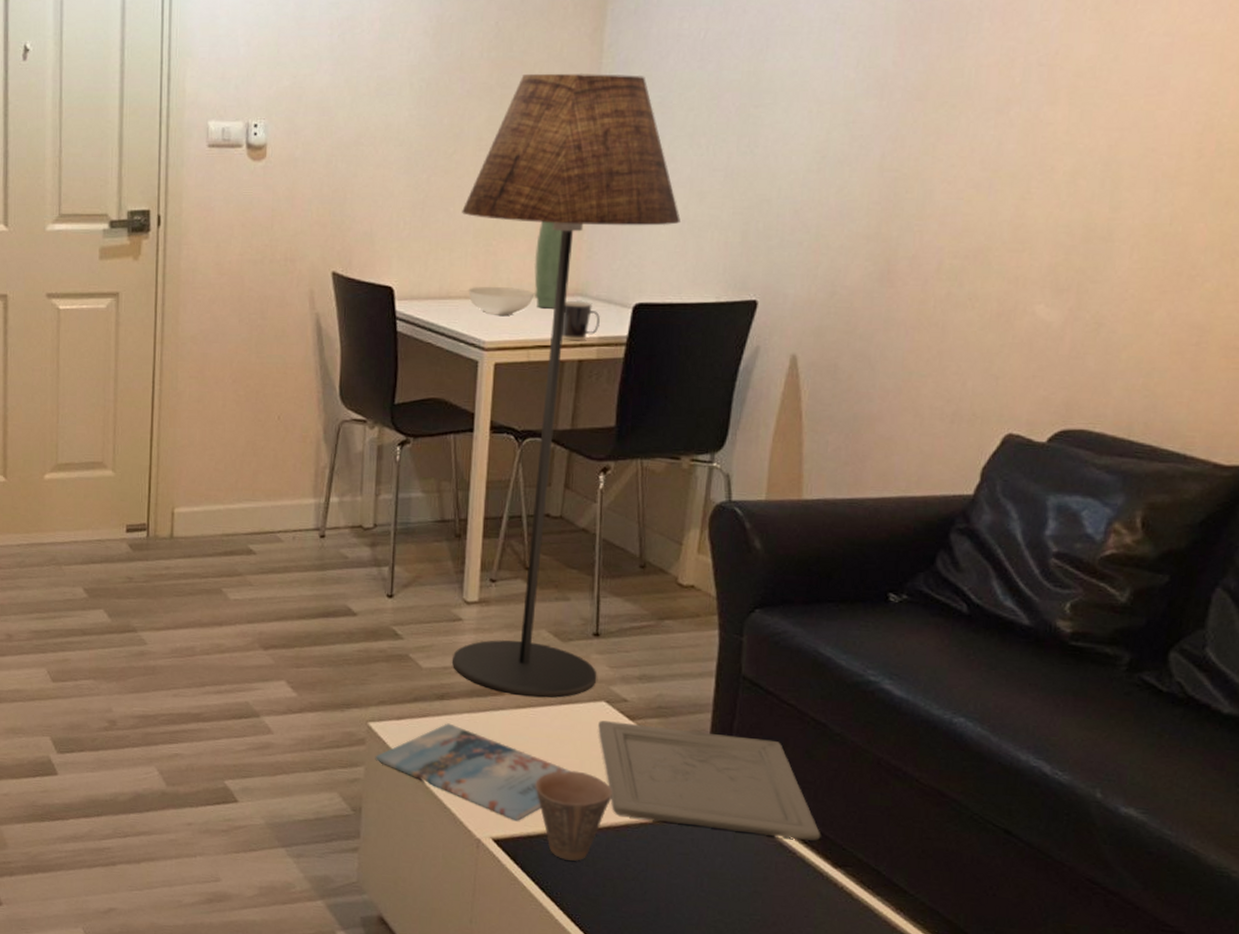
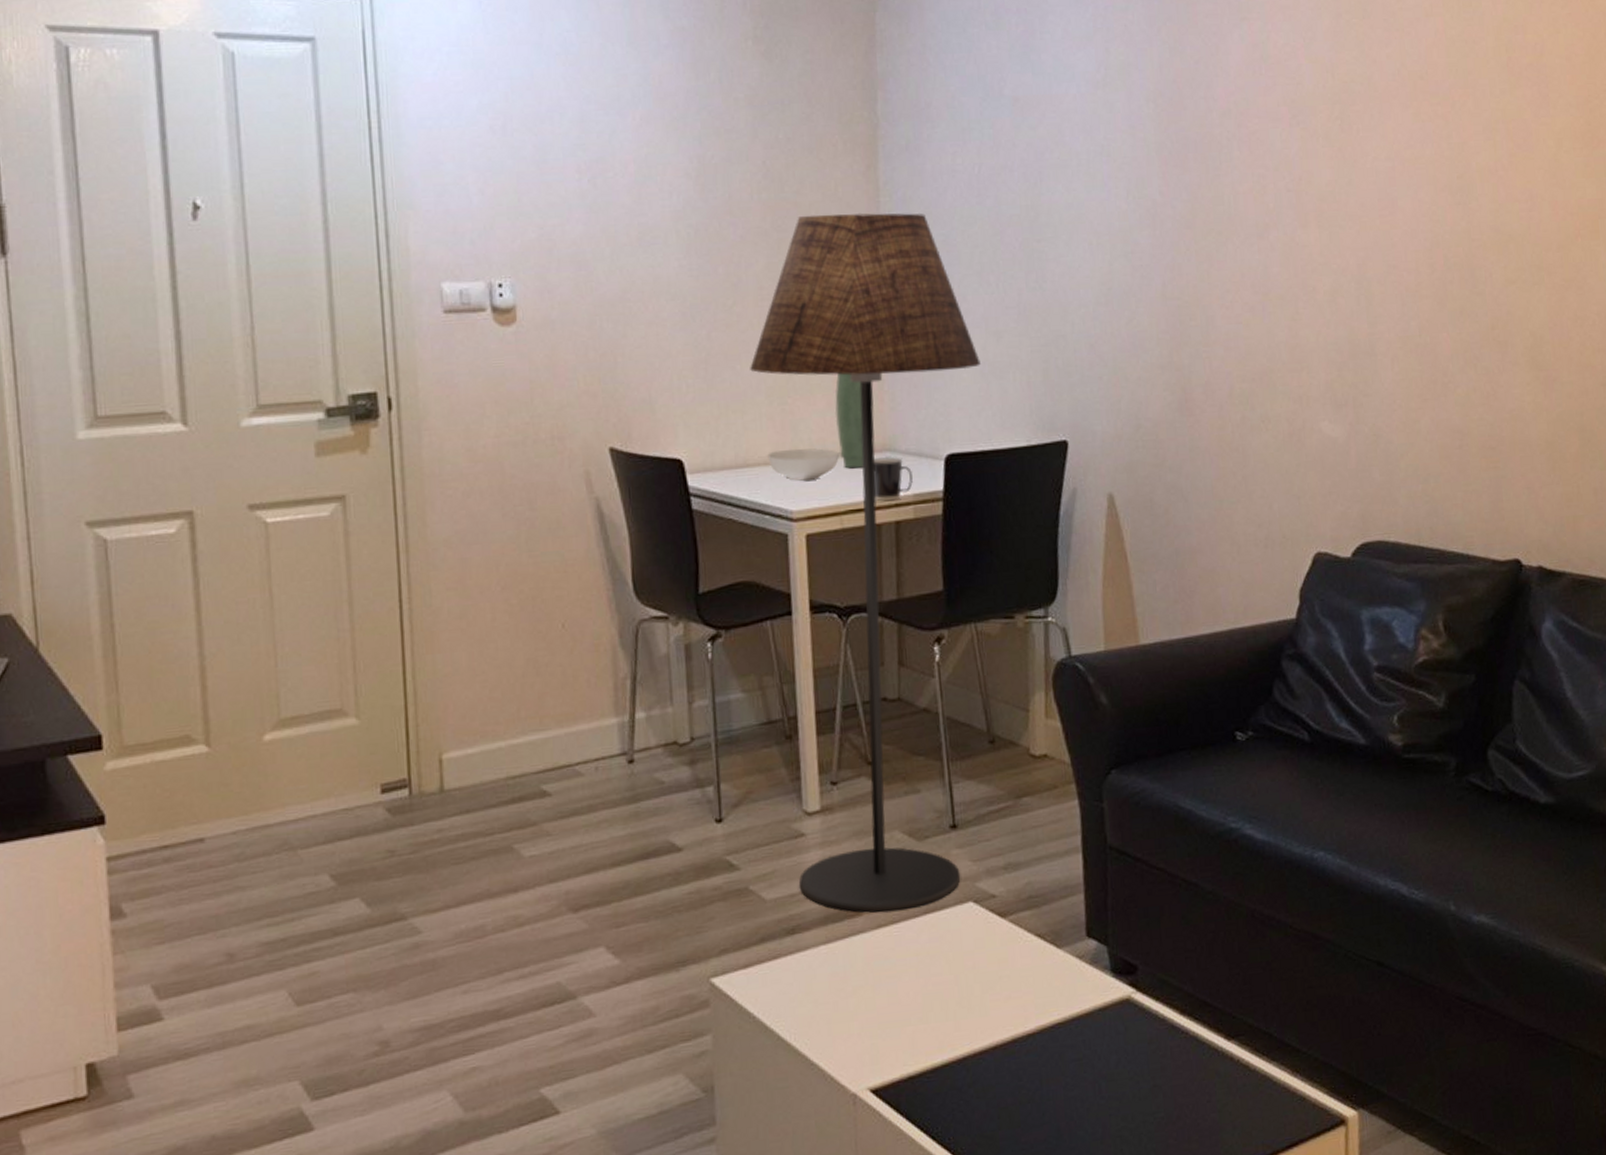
magazine: present [375,723,571,821] -> none [723,960,946,1062]
cup: present [535,770,613,861] -> none [909,988,994,1097]
decorative tray: present [598,720,821,841] -> none [968,911,1210,1031]

